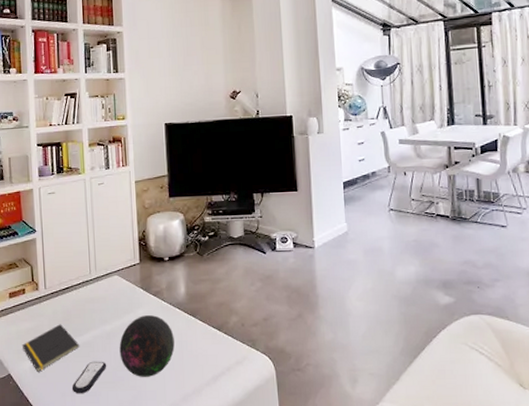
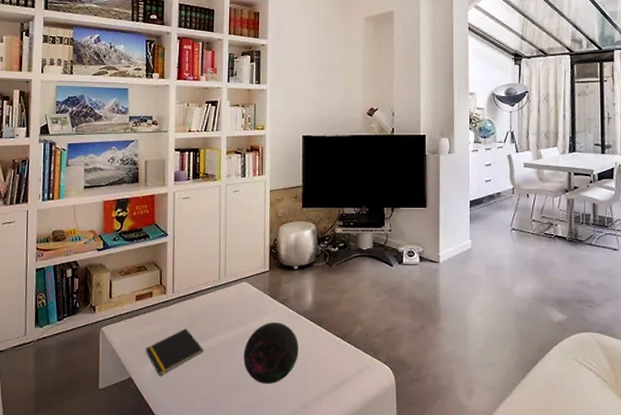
remote control: present [71,361,107,394] -> none [193,366,230,399]

